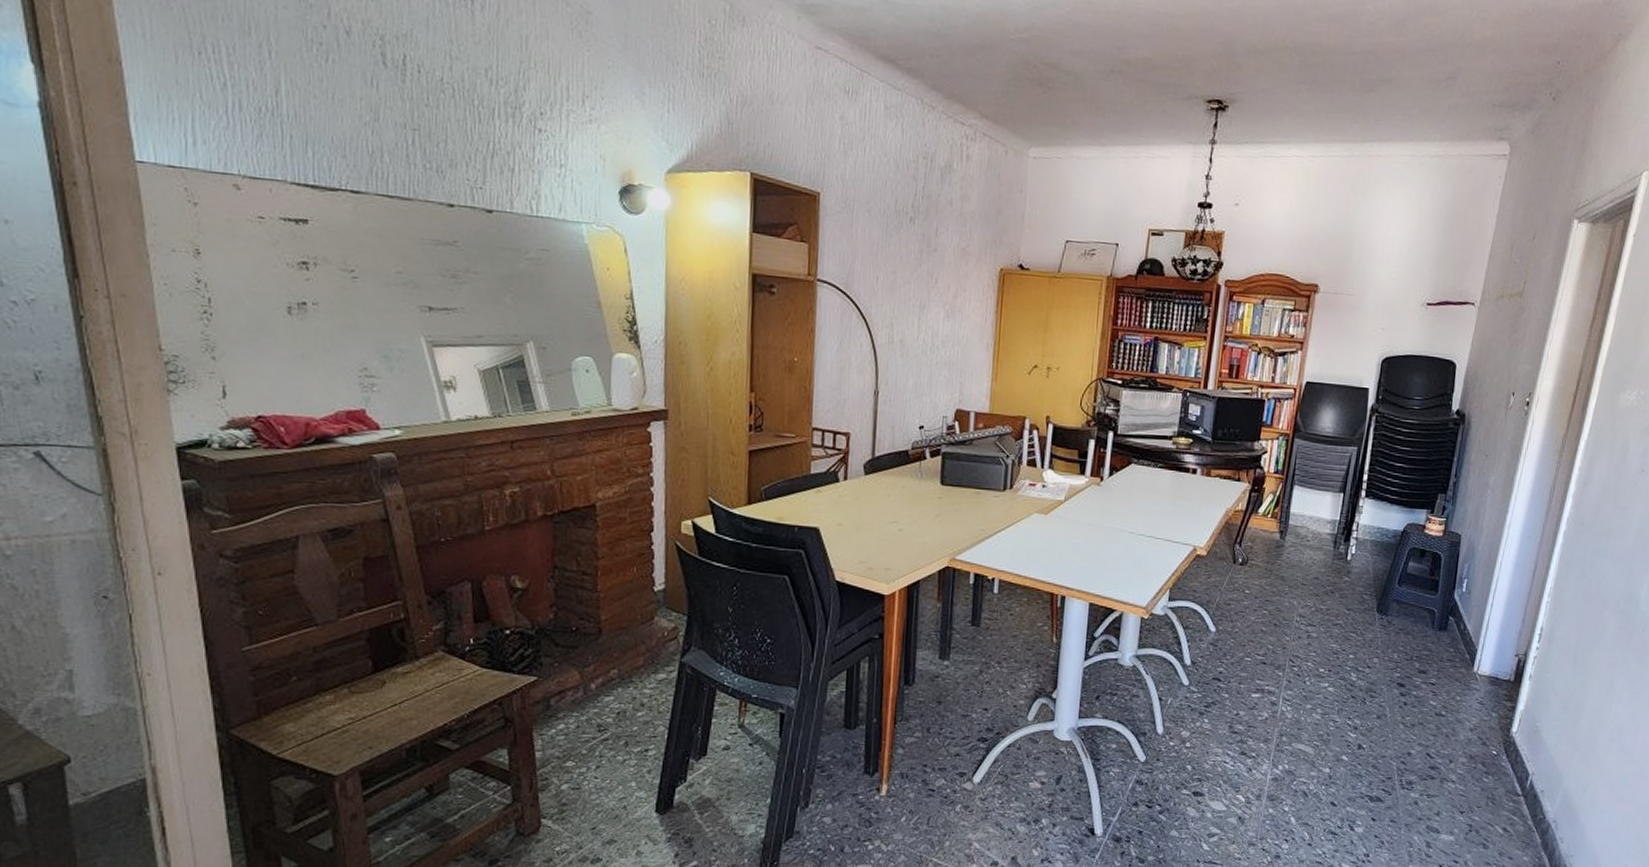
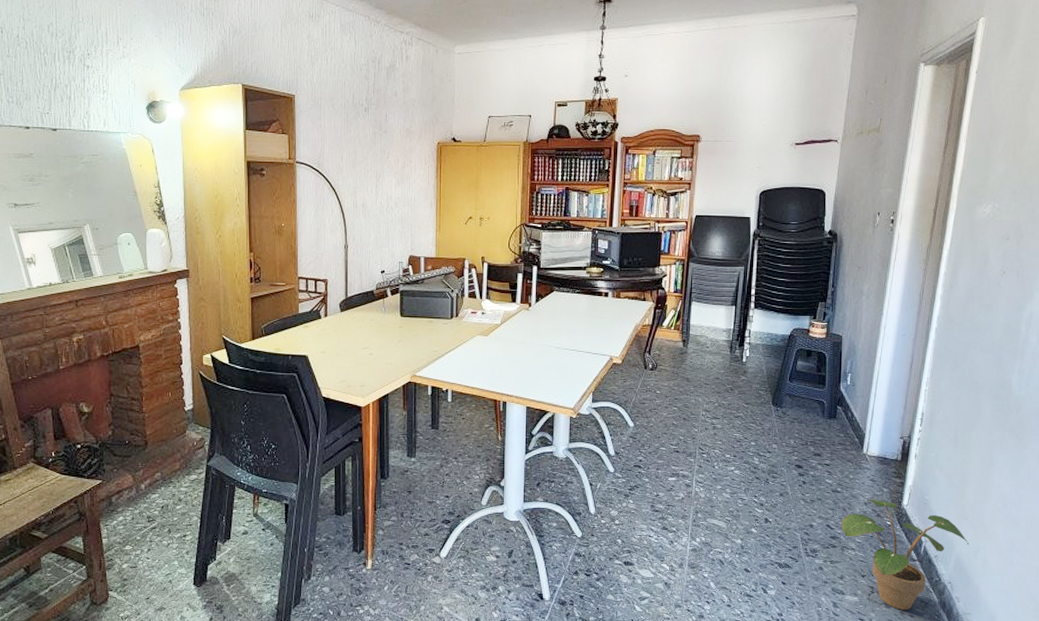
potted plant: none [1442,724,1578,851] -> present [841,499,969,610]

